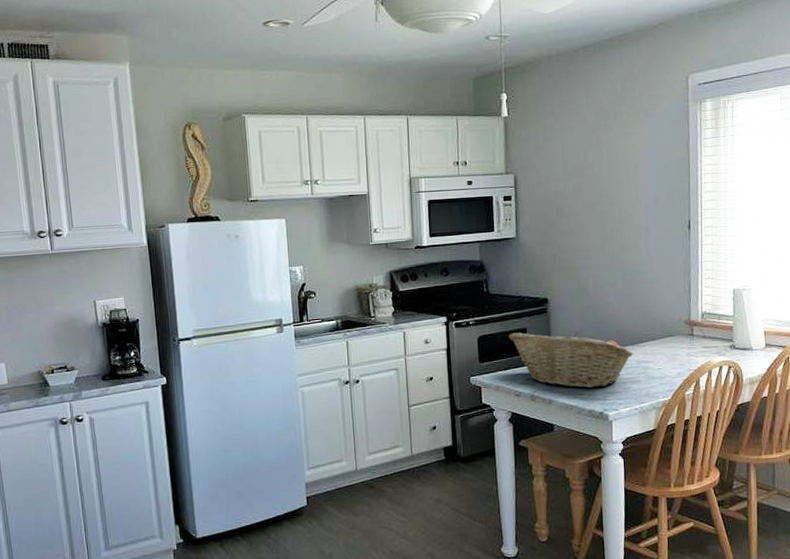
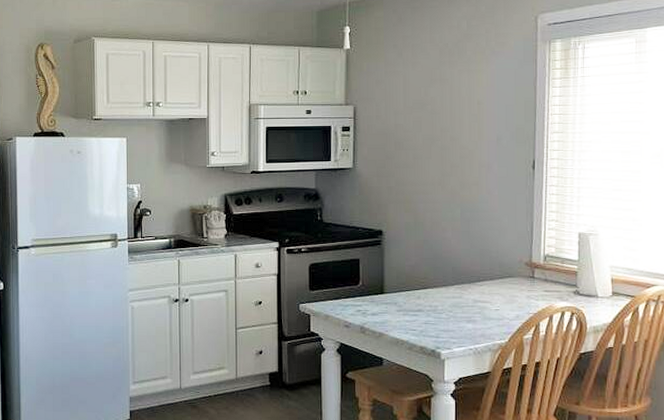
fruit basket: present [508,332,634,388] -> none [340,263,470,324]

